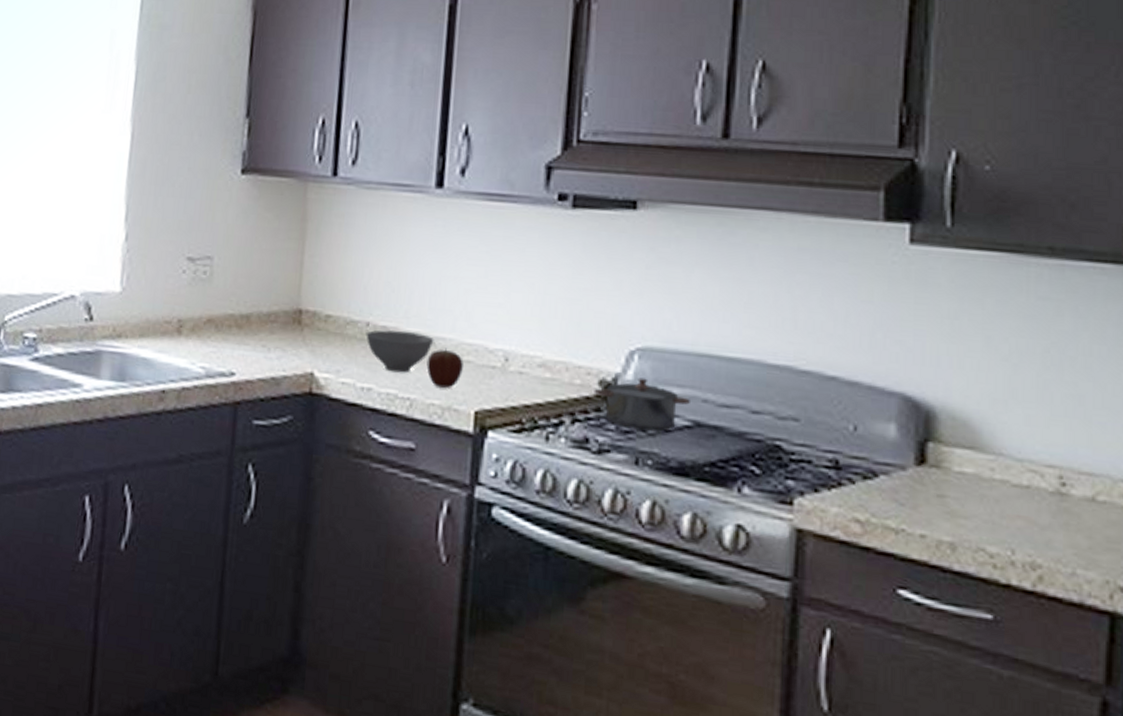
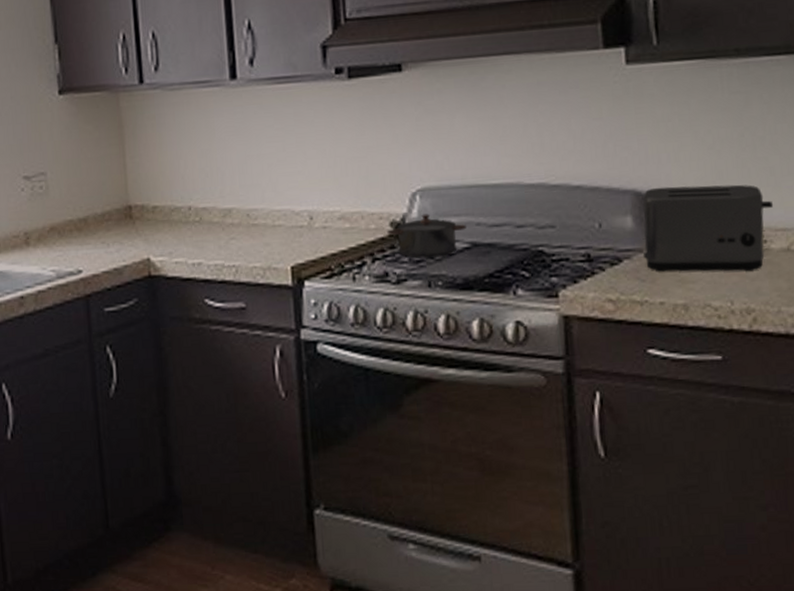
bowl: present [366,330,434,373] -> none [189,208,248,246]
fruit: present [426,347,463,388] -> none [244,217,276,252]
toaster: none [904,395,1080,518] -> present [642,184,774,272]

